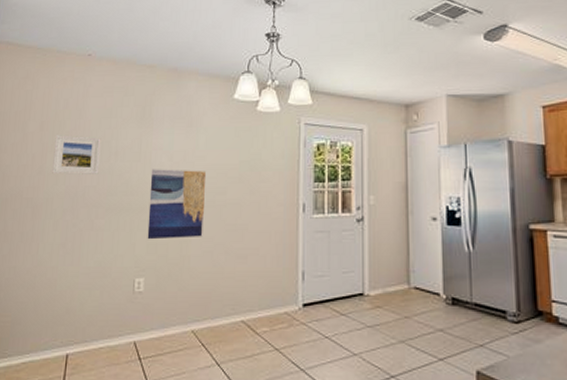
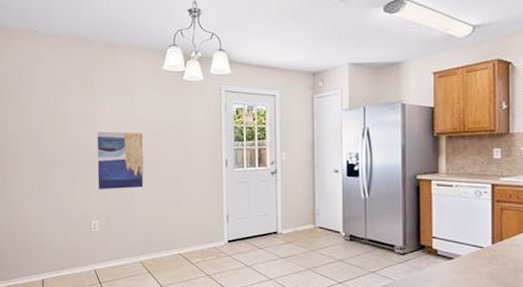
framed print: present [52,135,101,175] -> none [14,103,53,137]

